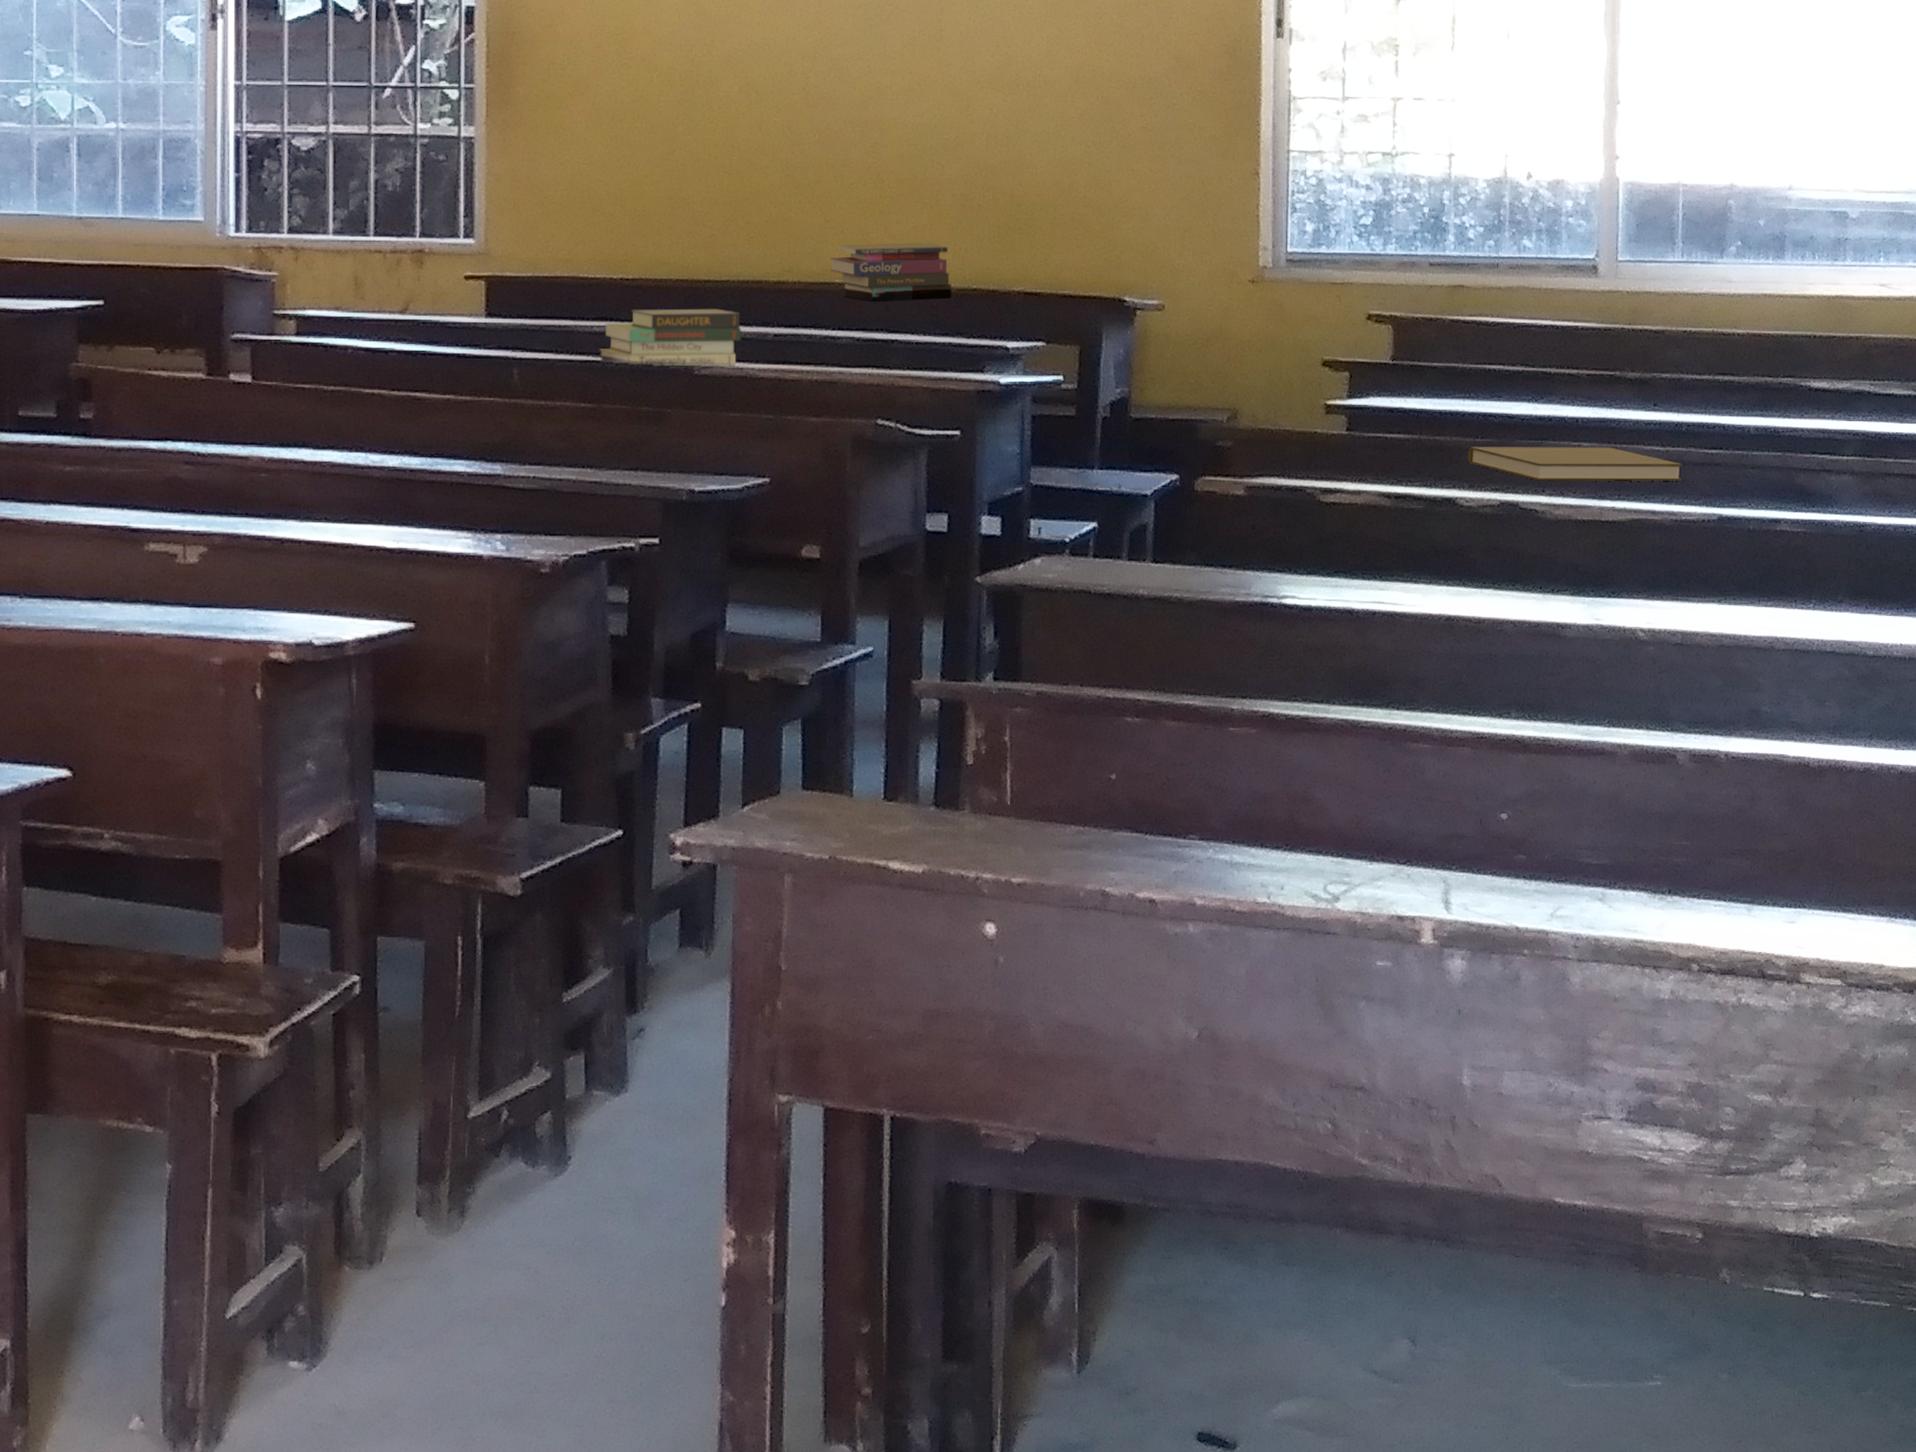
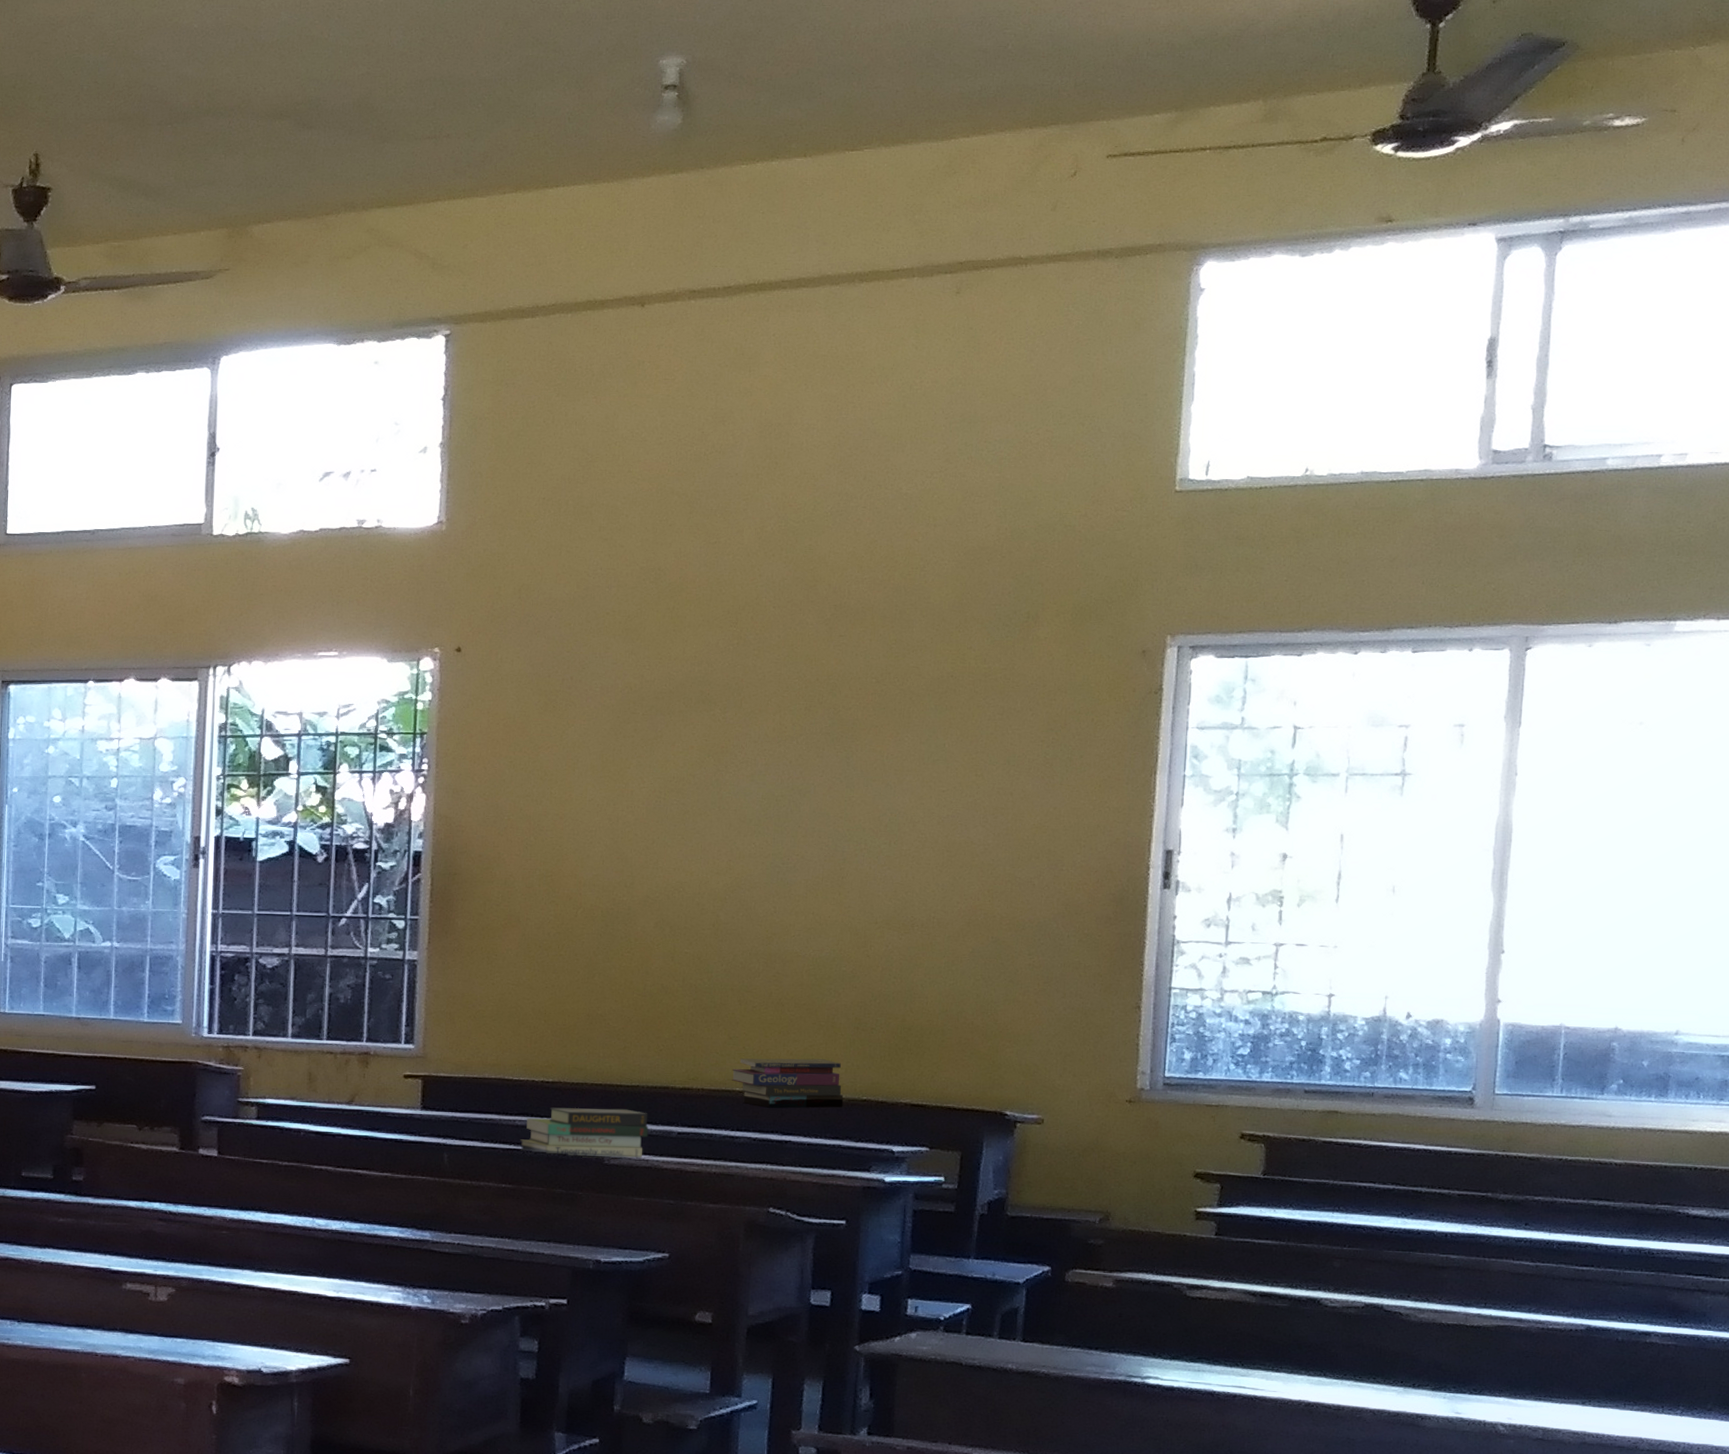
book: present [1468,447,1683,481] -> none [1334,1254,1552,1293]

